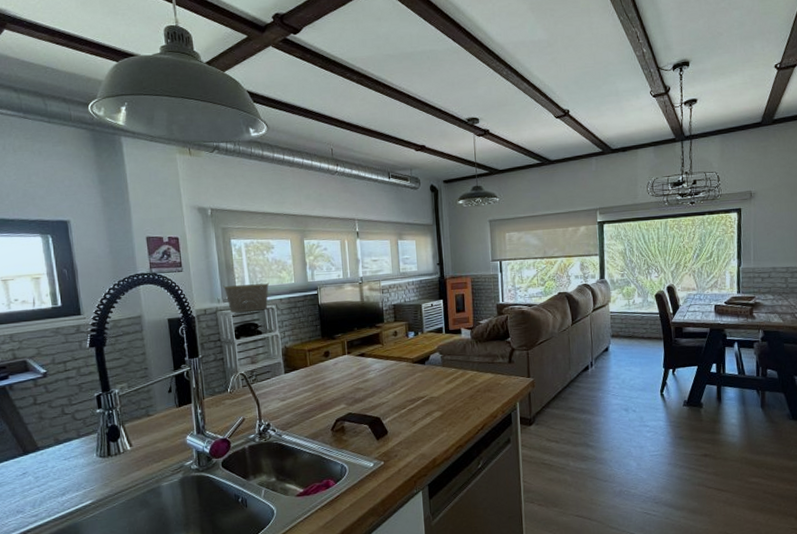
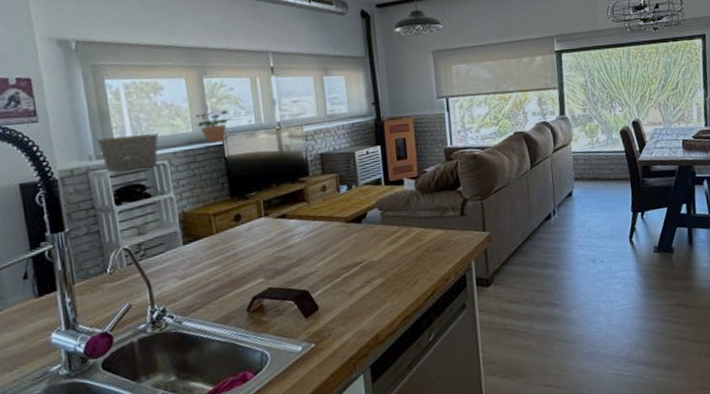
potted plant: none [297,266,325,293] -> present [195,109,232,144]

